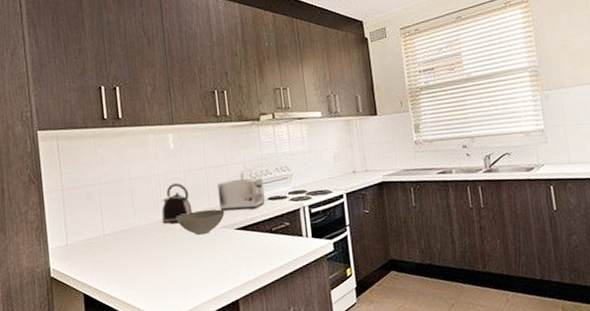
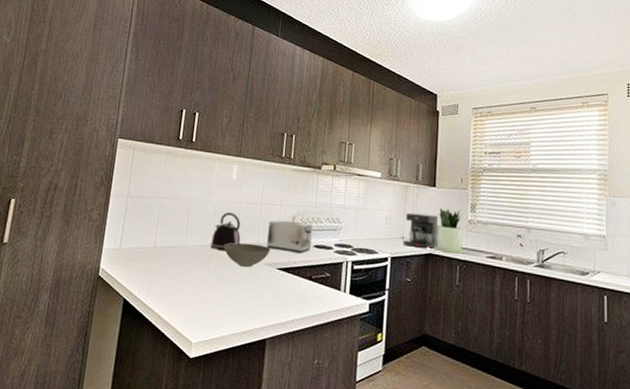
coffee maker: none [352,143,389,179] -> present [402,212,439,249]
planter: none [384,132,416,178] -> present [433,208,465,255]

